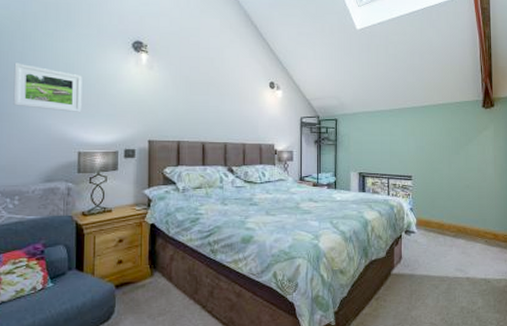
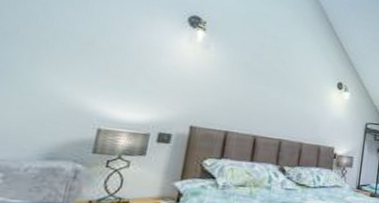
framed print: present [13,62,82,113] -> none [20,14,120,85]

